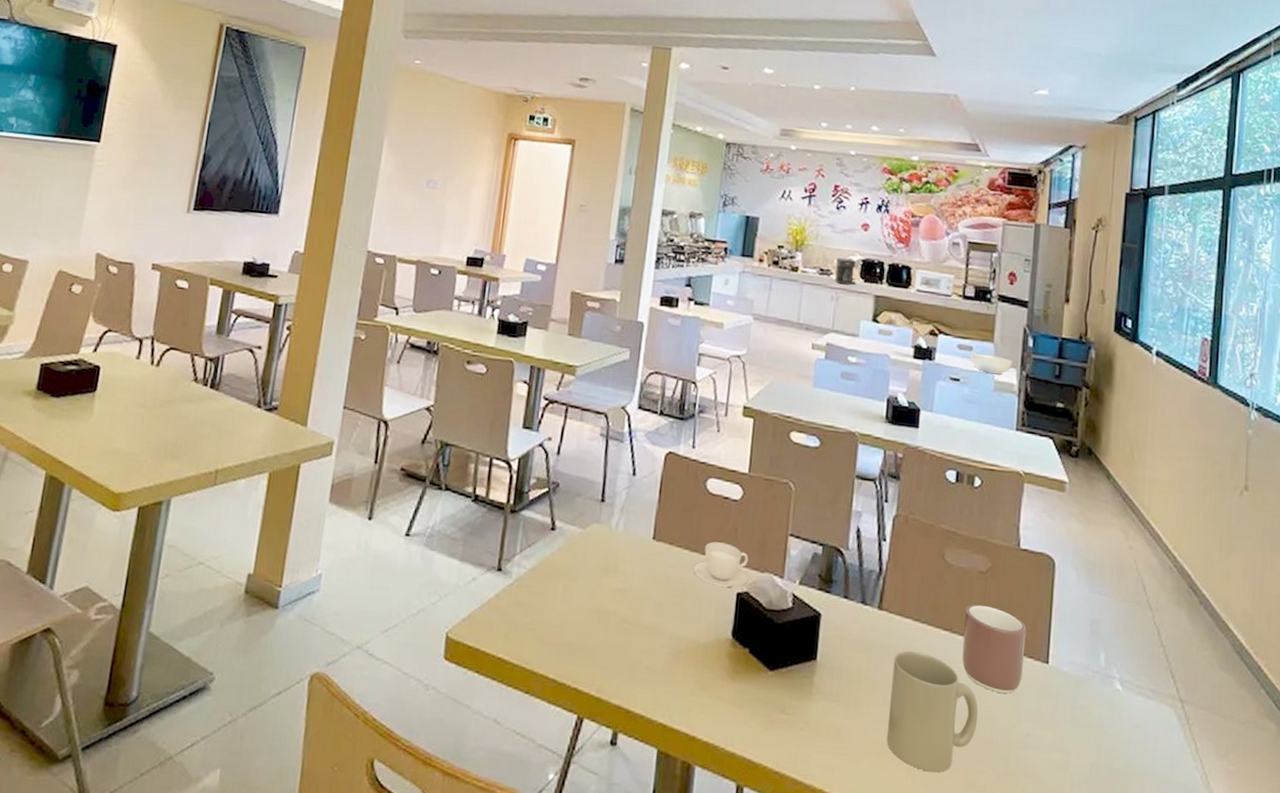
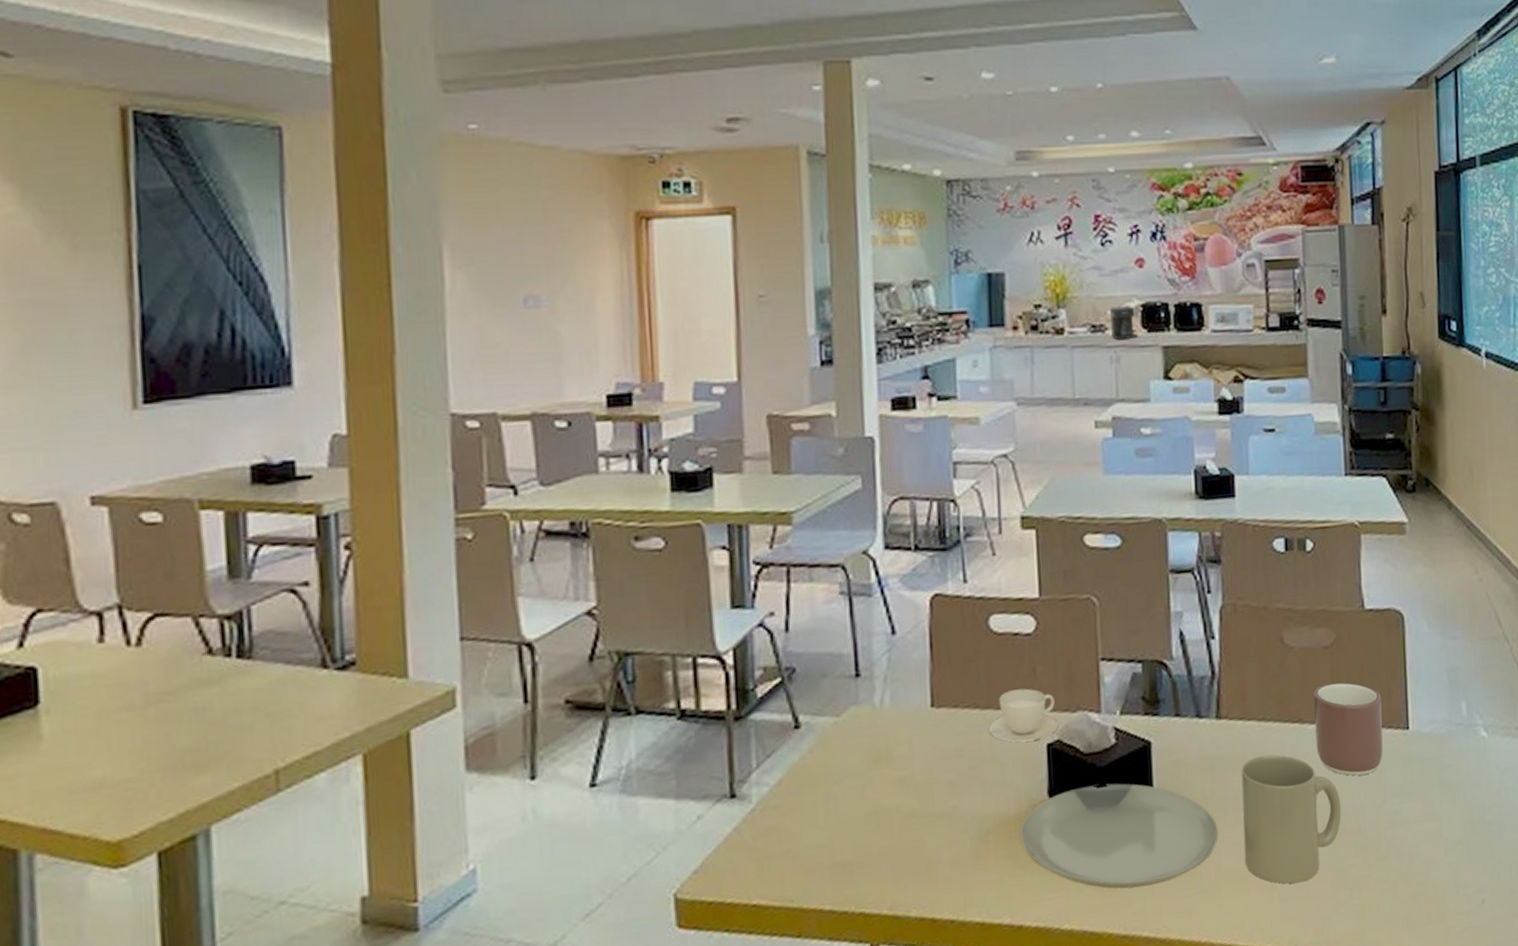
plate: none [705,635,868,736] -> present [1020,783,1219,889]
bowl: present [969,352,1014,375] -> none [1282,393,1333,416]

